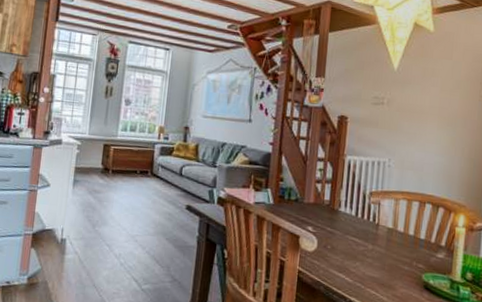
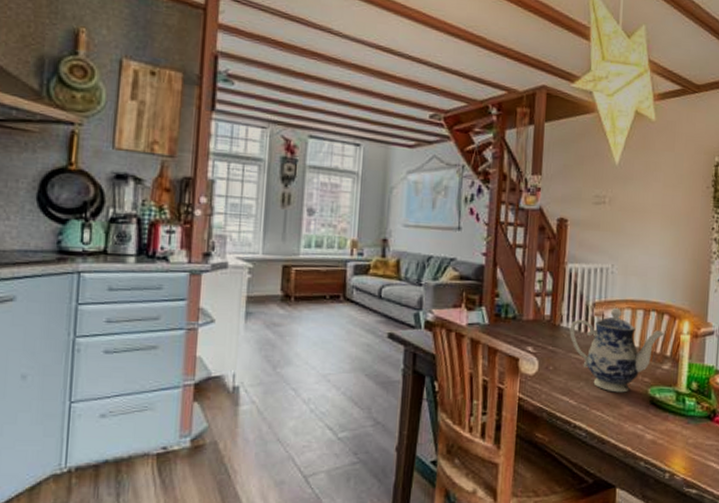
teapot: none [347,198,440,276] -> present [569,308,665,393]

